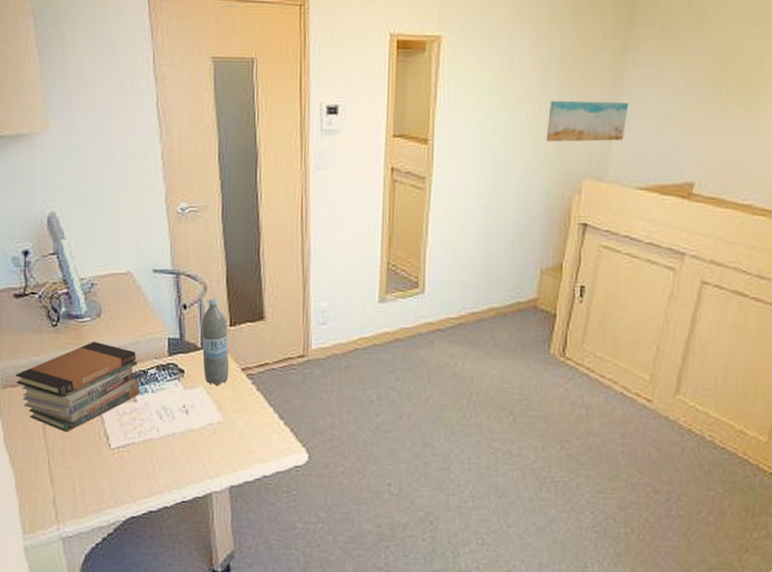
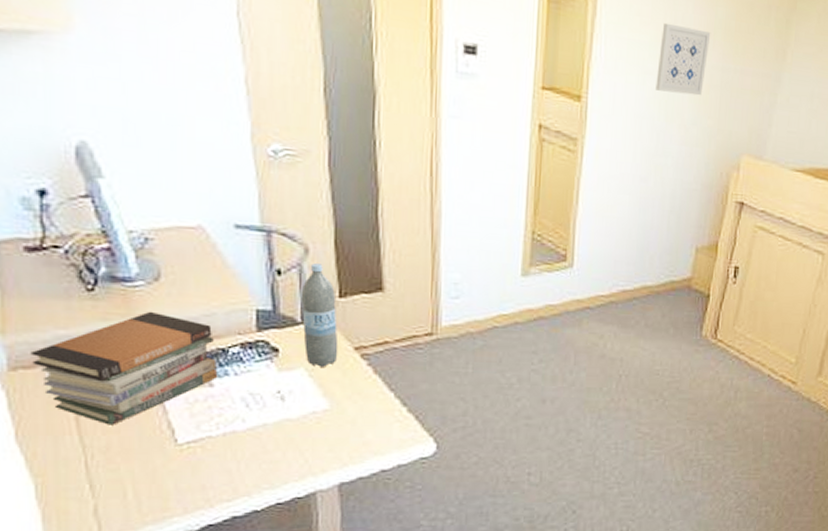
wall art: none [496,65,547,128] -> present [656,22,711,96]
wall art: present [546,100,629,142] -> none [707,68,790,119]

